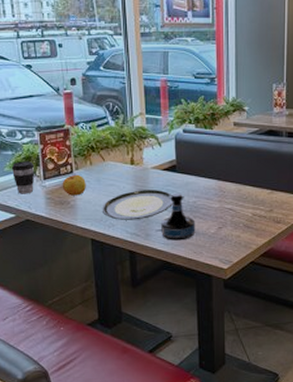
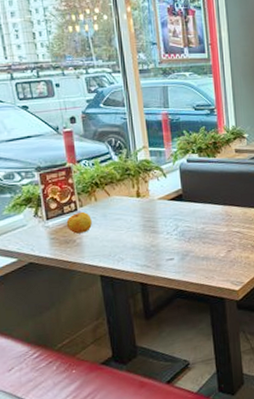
coffee cup: present [11,161,35,194] -> none [10,202,37,237]
plate: present [103,190,173,220] -> none [110,219,181,254]
tequila bottle: present [161,194,196,241] -> none [171,222,206,269]

